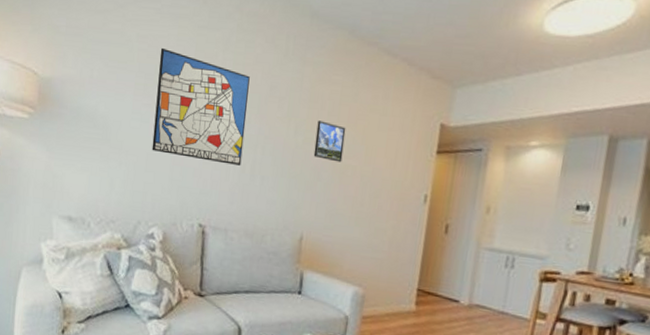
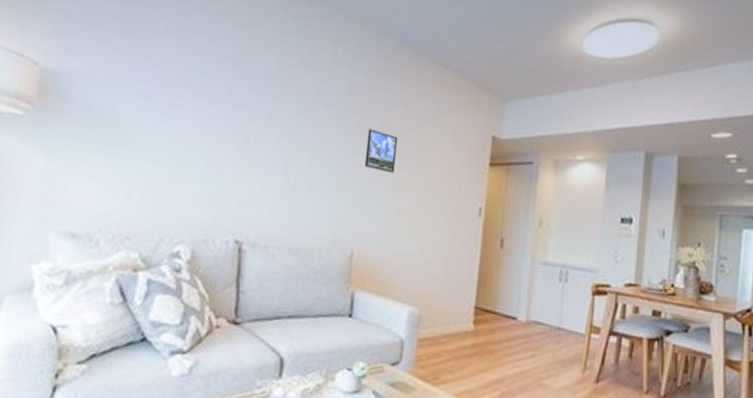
wall art: present [151,47,250,166] -> none [179,43,295,175]

